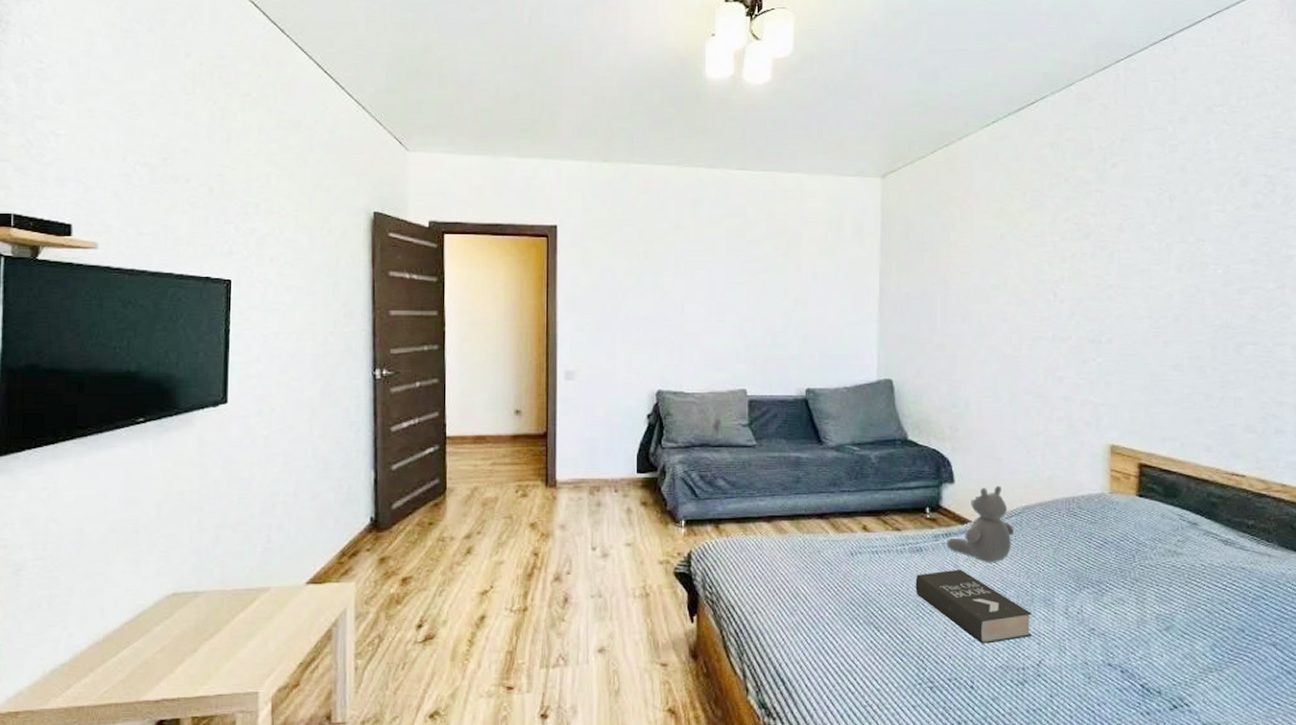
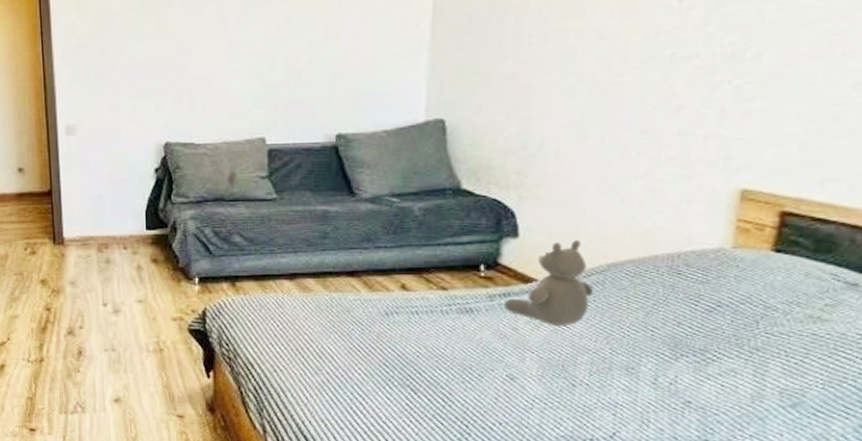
book: present [915,569,1033,644] -> none [462,332,609,412]

